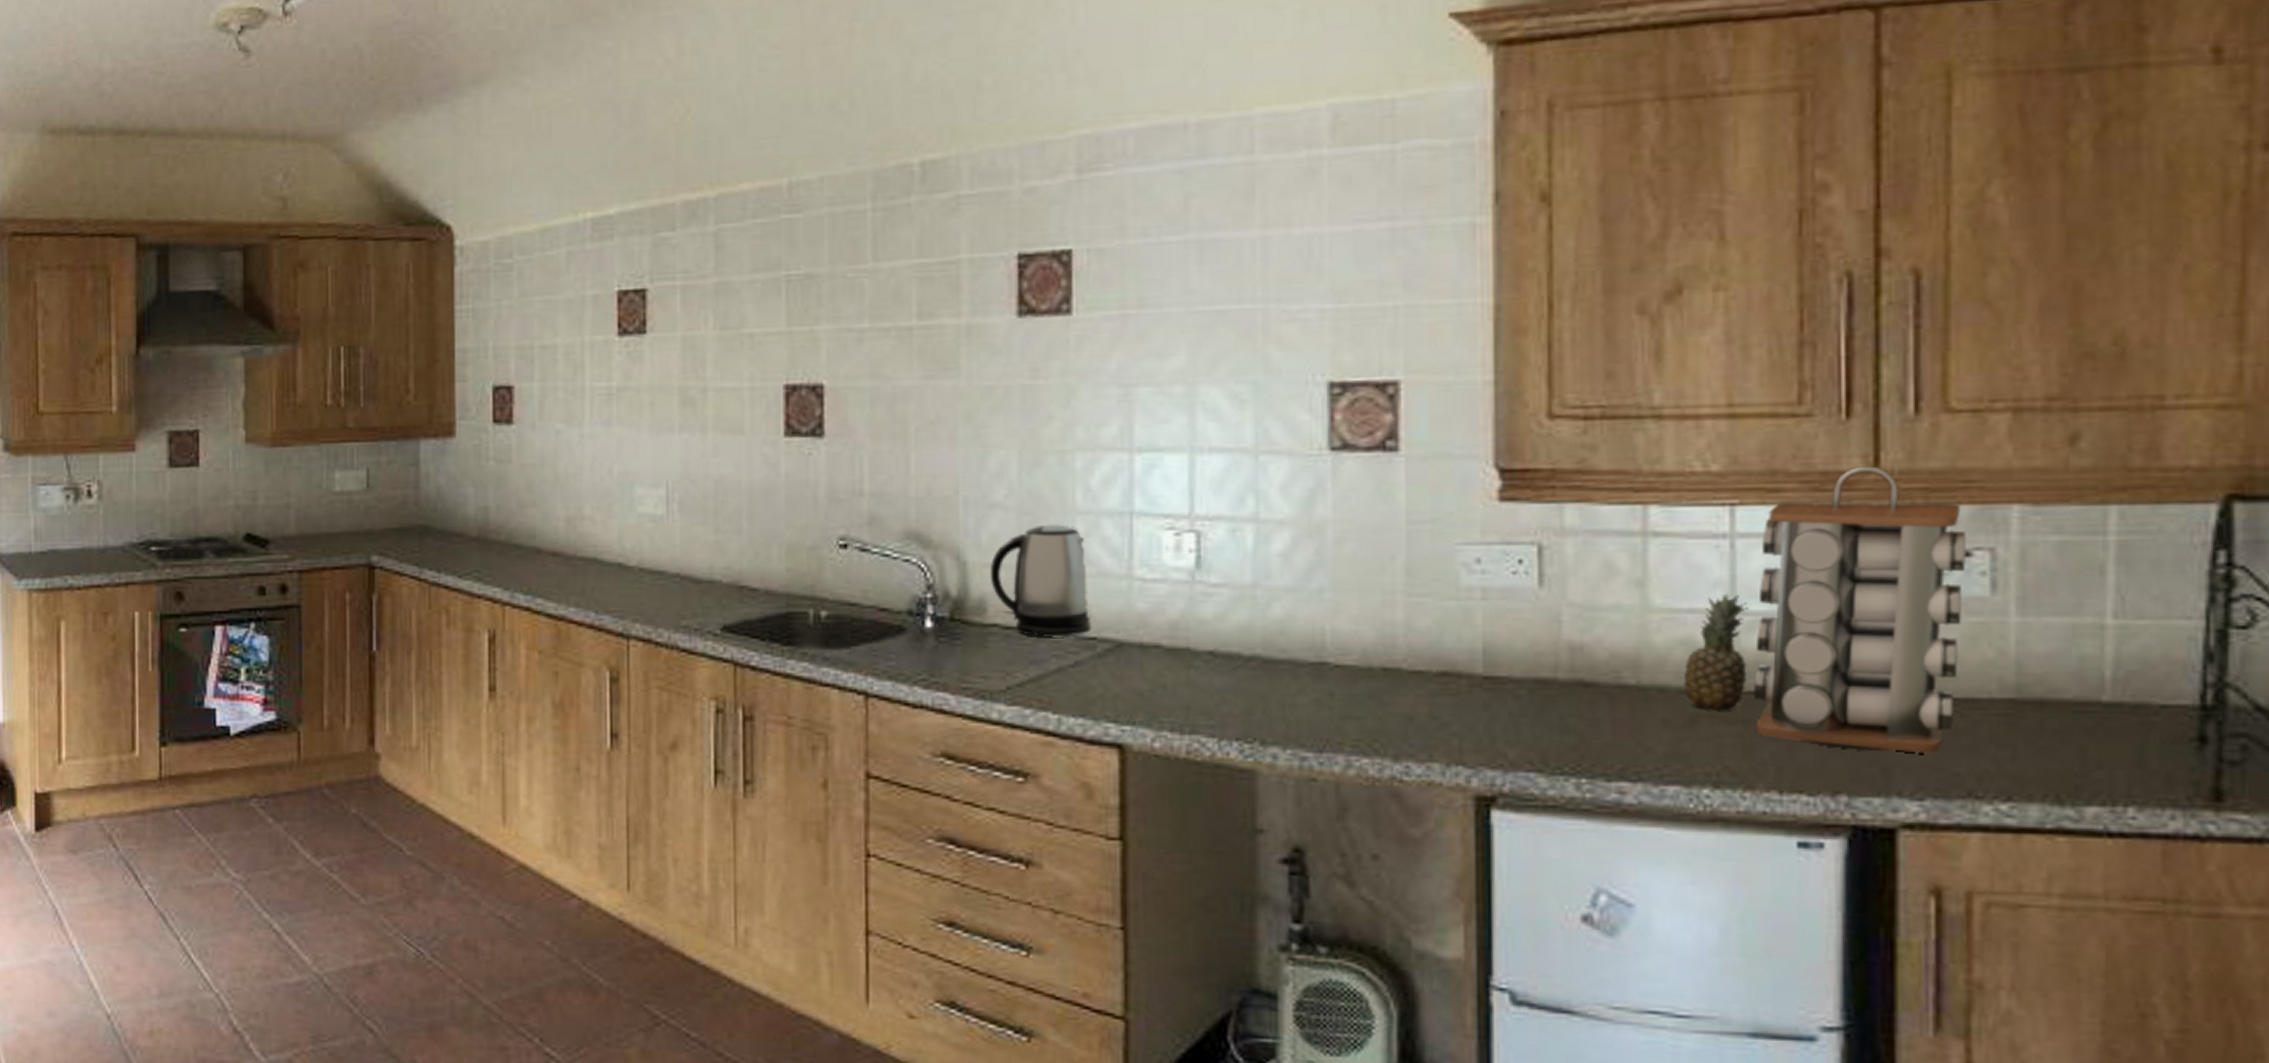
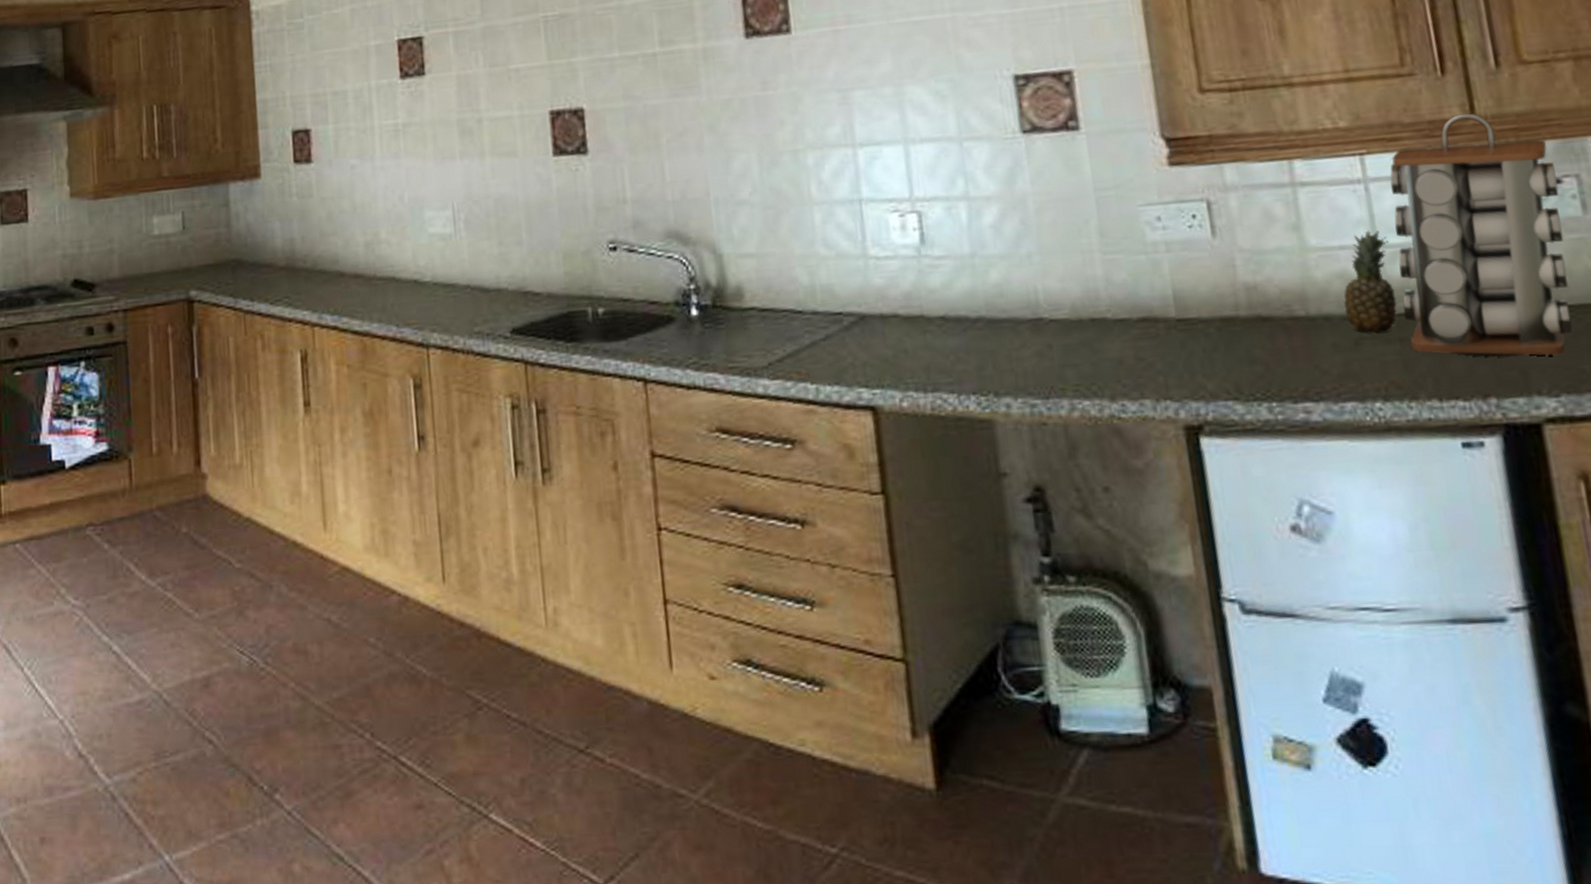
kettle: present [989,524,1092,637] -> none [743,214,837,316]

